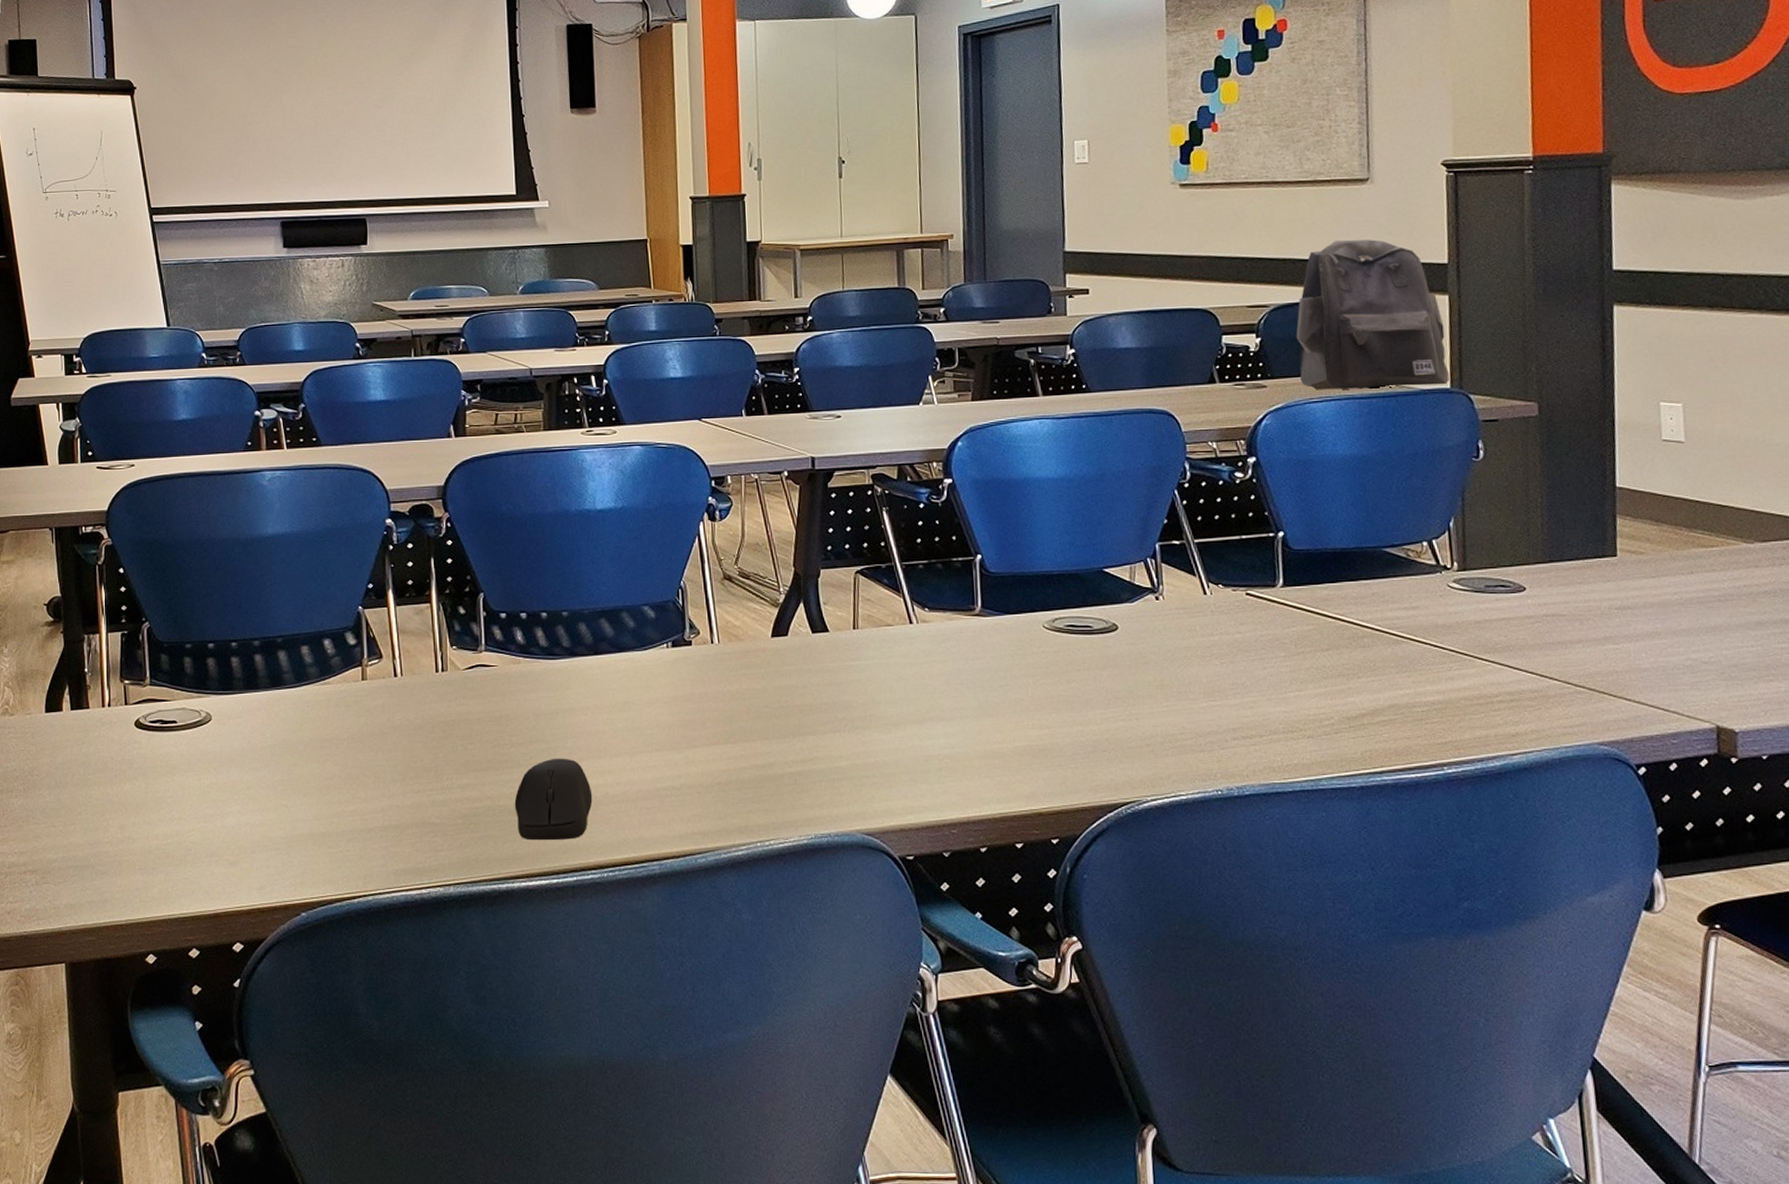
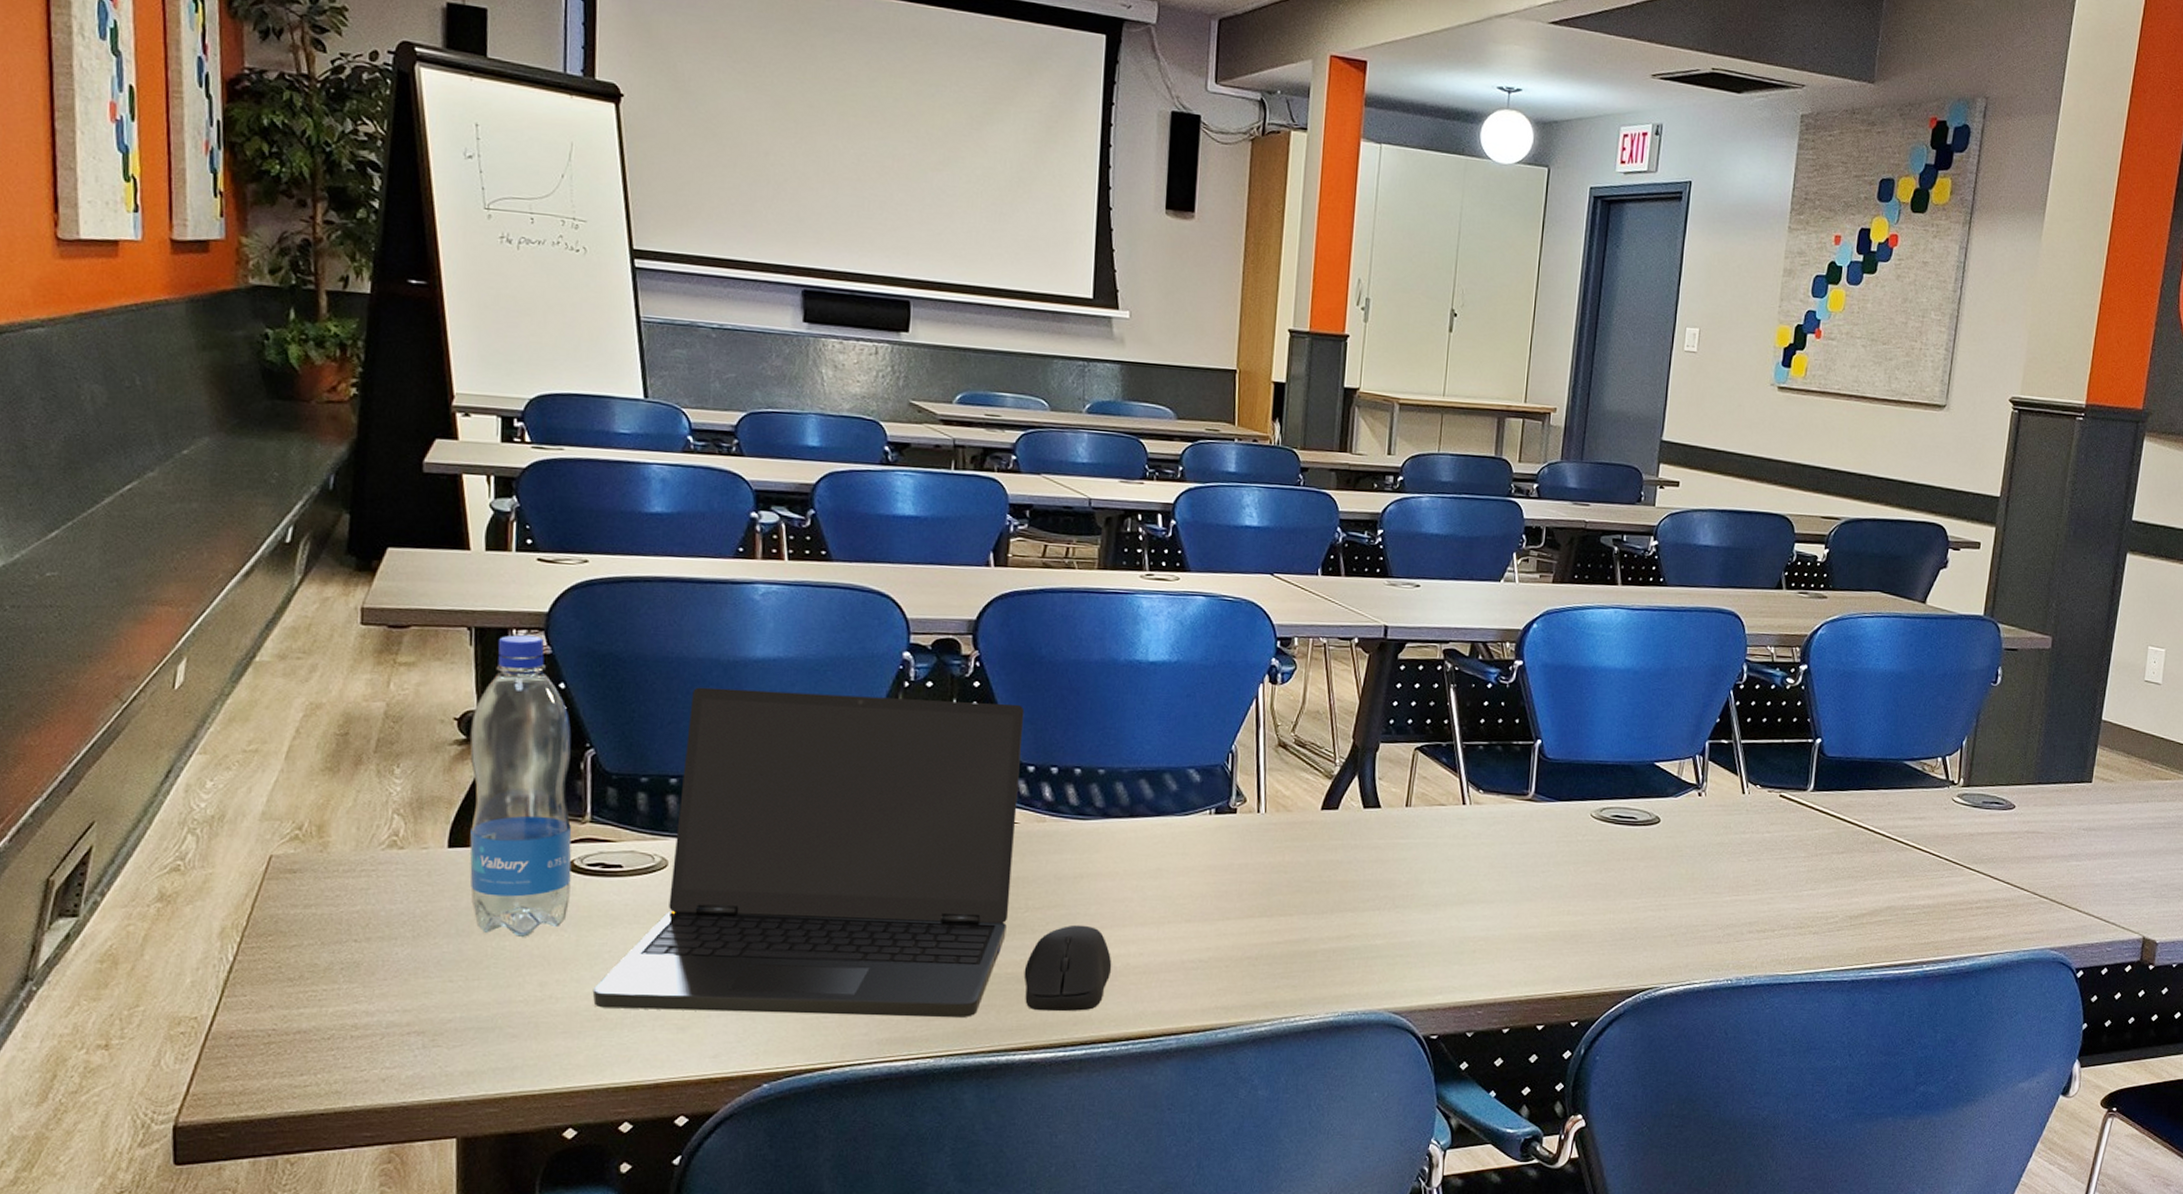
bottle: none [56,531,138,786] -> present [469,635,572,937]
laptop: none [160,558,496,849] -> present [592,687,1025,1017]
backpack: present [1296,239,1449,390] -> none [1857,461,1988,612]

